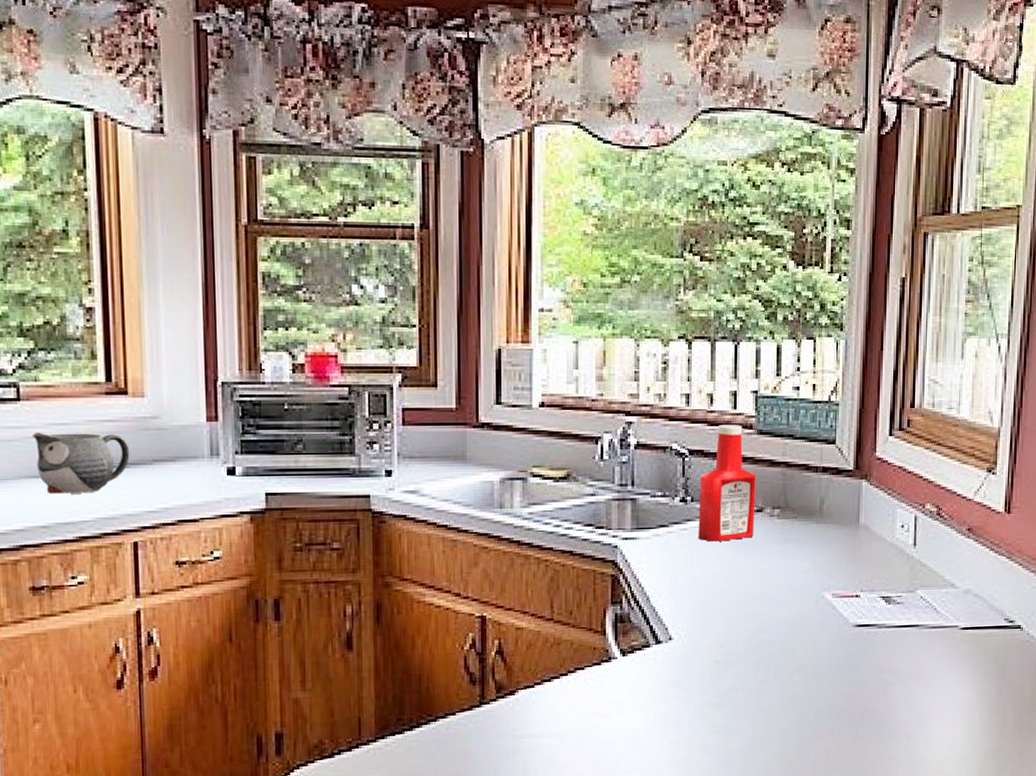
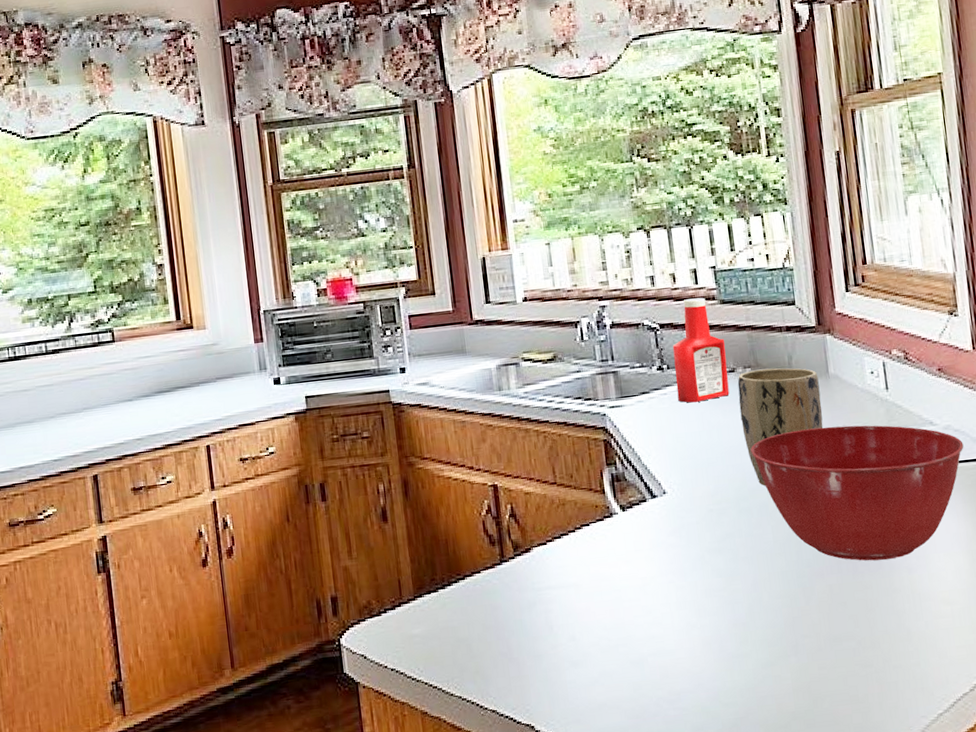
teapot: present [33,432,130,494] -> none [125,360,199,413]
plant pot: none [762,511,848,639] -> present [737,368,823,486]
mixing bowl: none [767,580,980,725] -> present [750,425,964,561]

